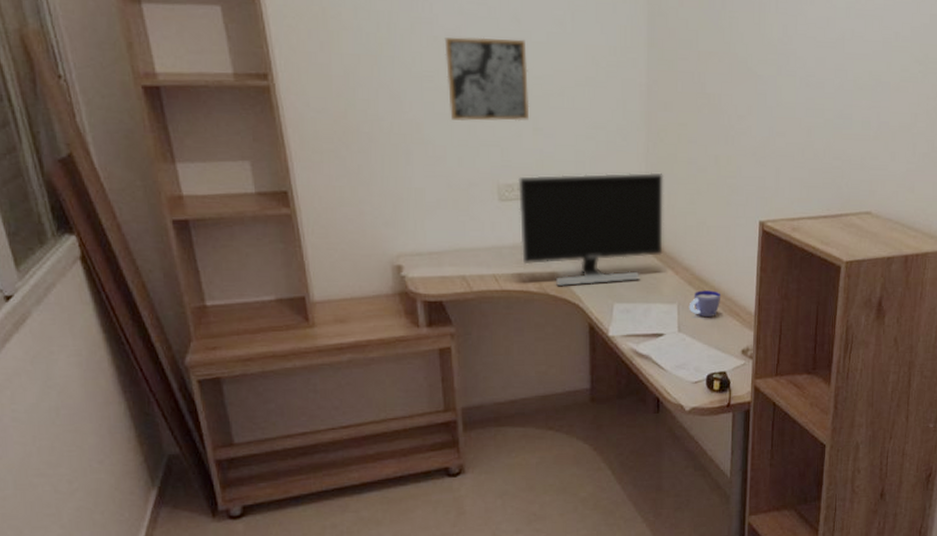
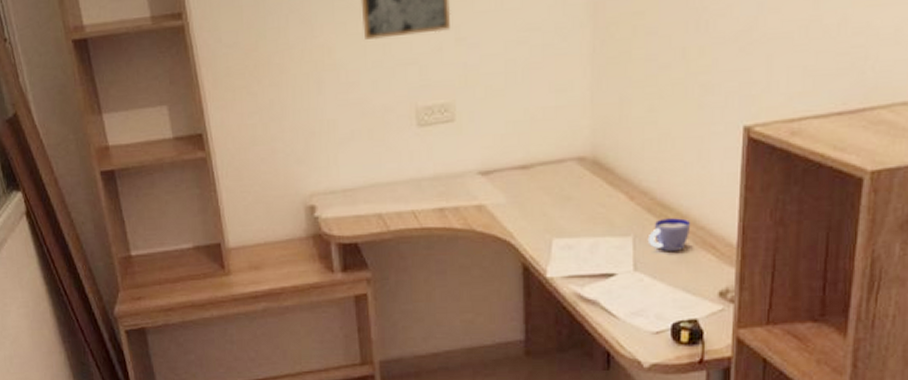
monitor: present [518,172,663,287] -> none [439,75,614,222]

